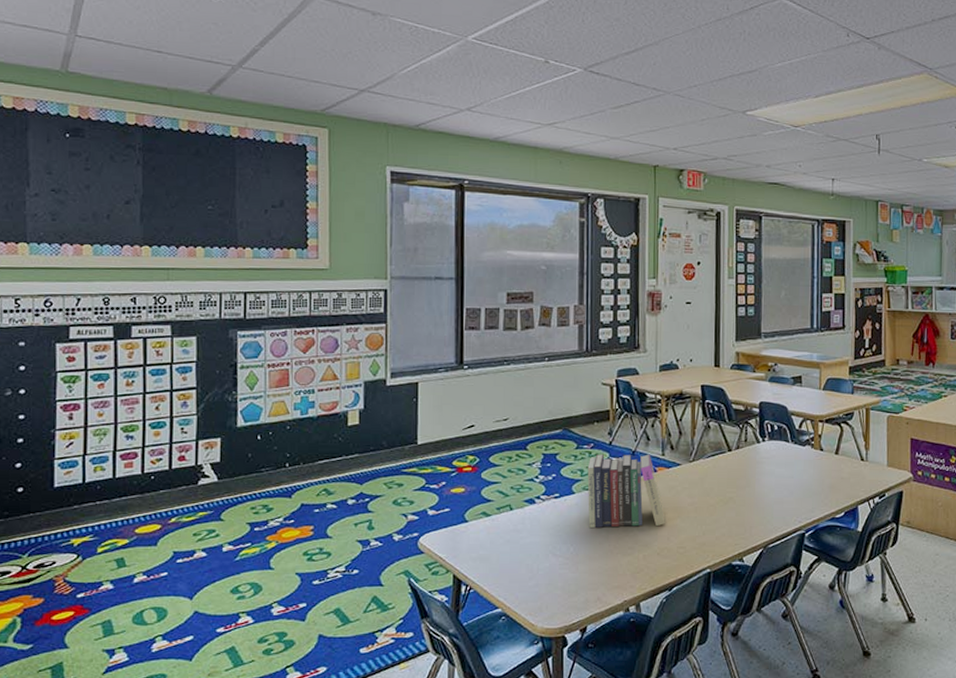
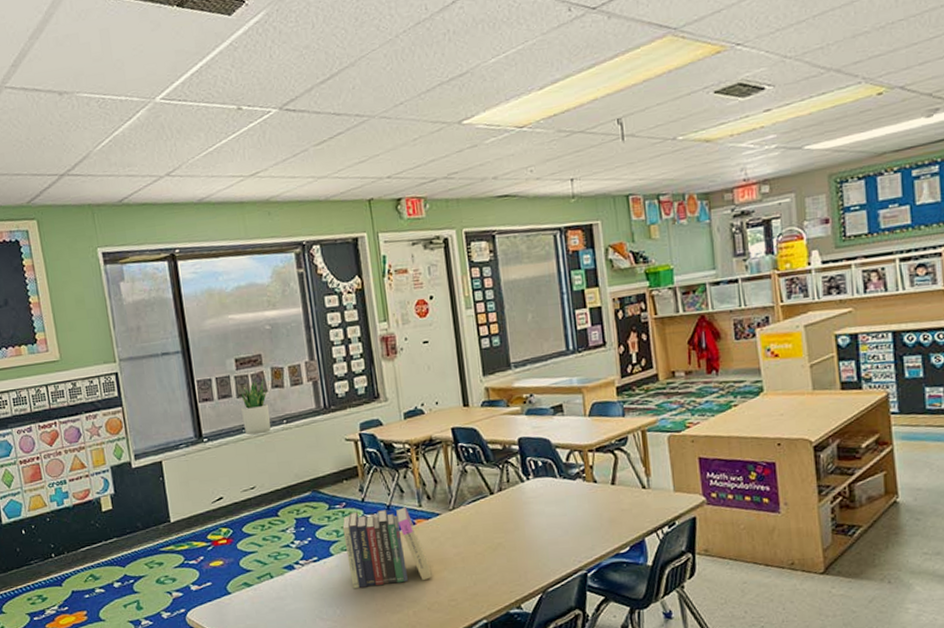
planter: none [506,315,534,368] -> present [240,379,271,436]

